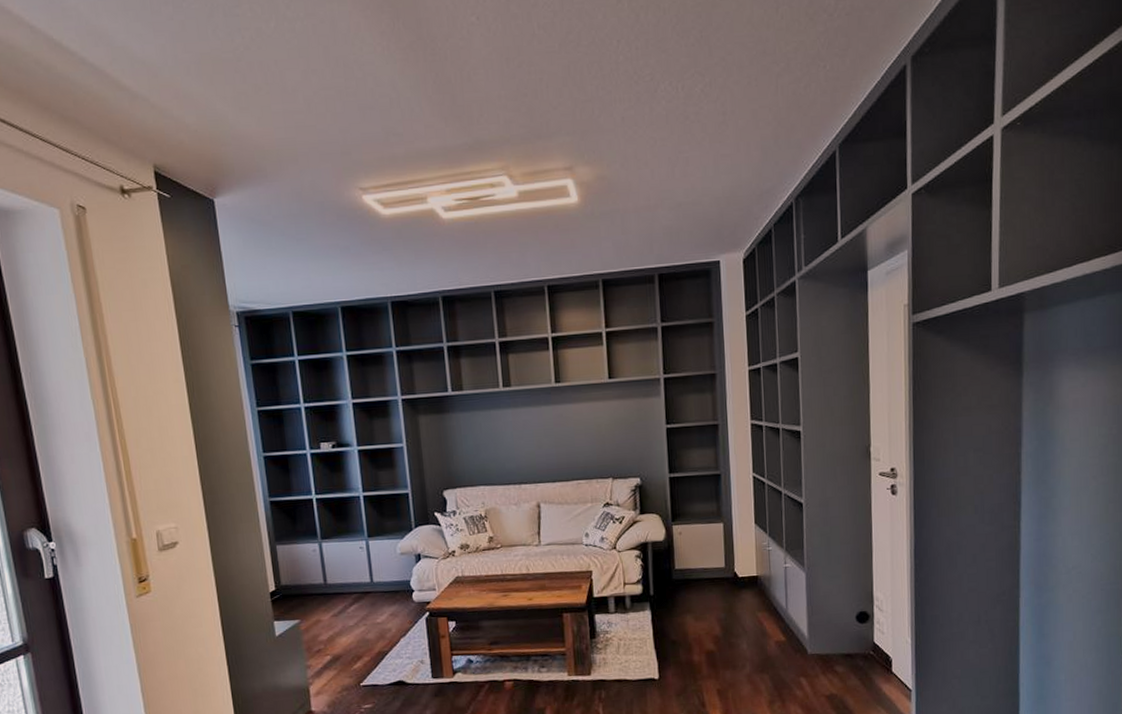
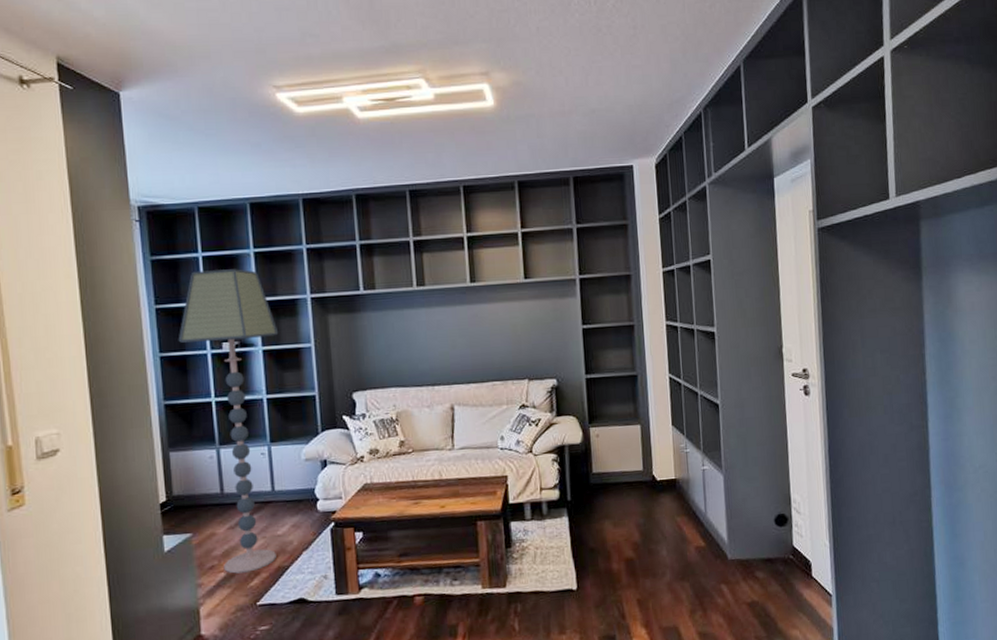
floor lamp: none [279,372,377,657] -> present [178,269,279,574]

